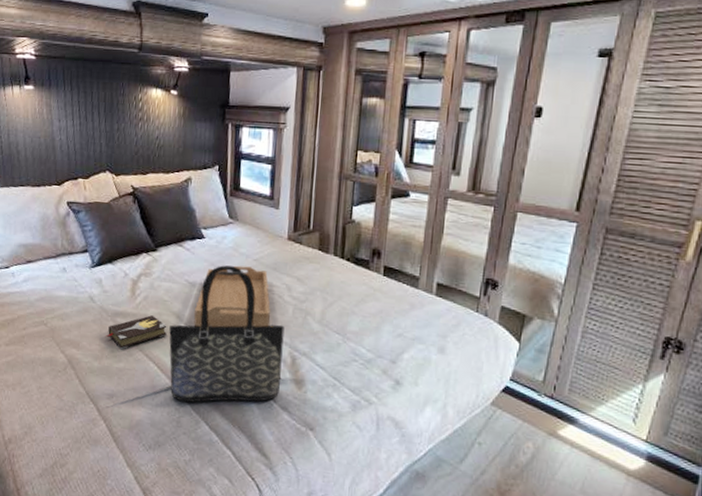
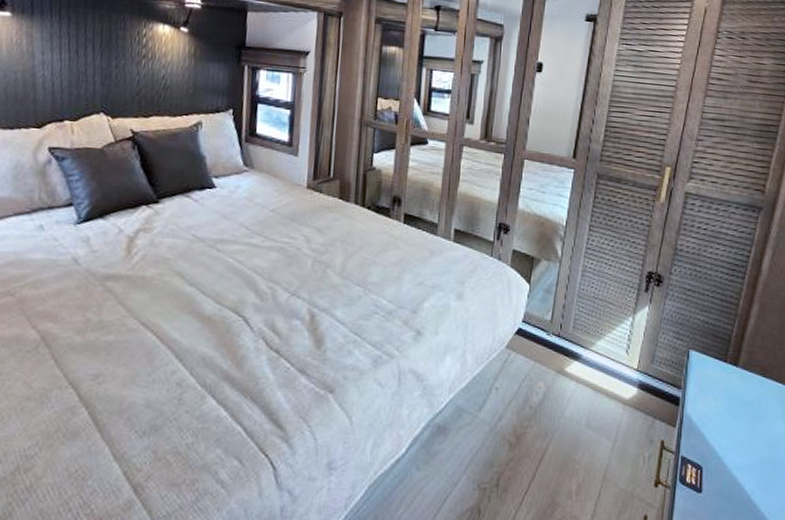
hardback book: present [105,315,167,350] -> none [91,277,169,320]
tote bag: present [169,265,285,403] -> none [171,217,303,376]
serving tray: present [194,265,270,328] -> none [201,217,288,287]

